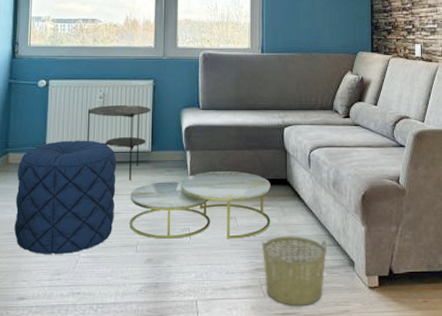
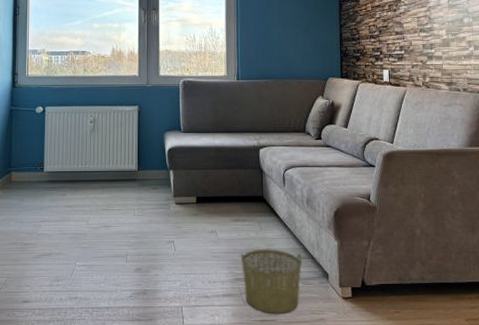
pouf: present [14,140,117,254] -> none [18,160,107,262]
side table: present [86,105,151,181] -> none [79,129,137,197]
coffee table: present [129,170,271,239] -> none [120,188,249,251]

